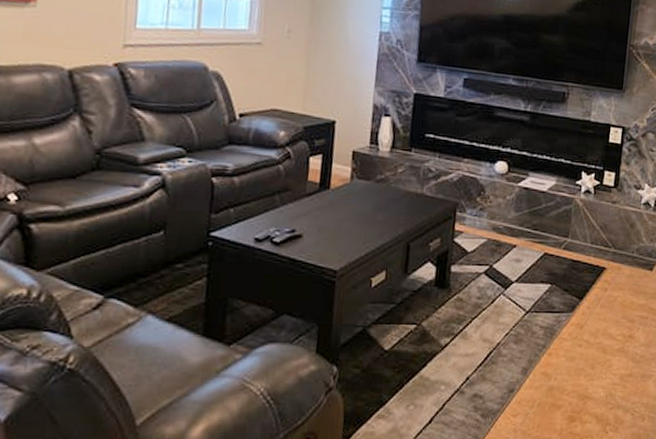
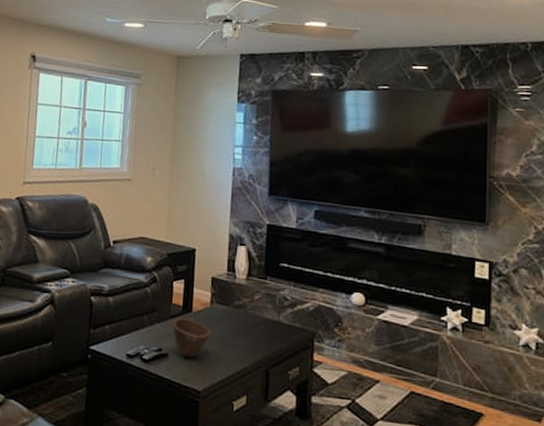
bowl: none [308,196,350,237] -> present [173,318,210,358]

